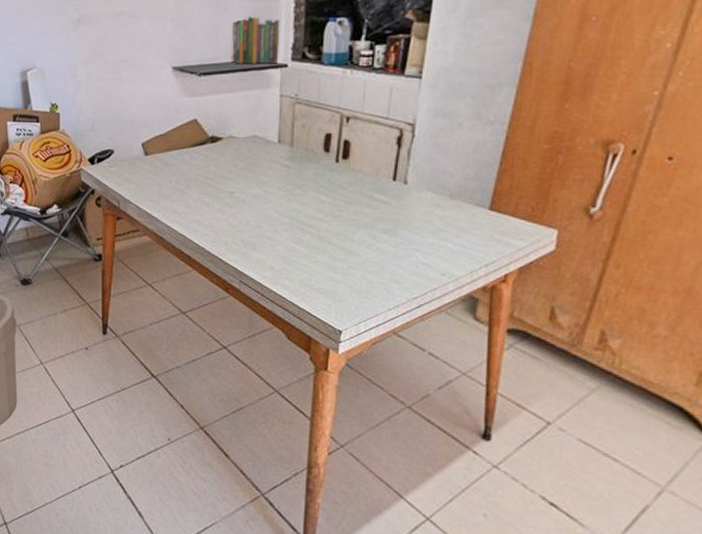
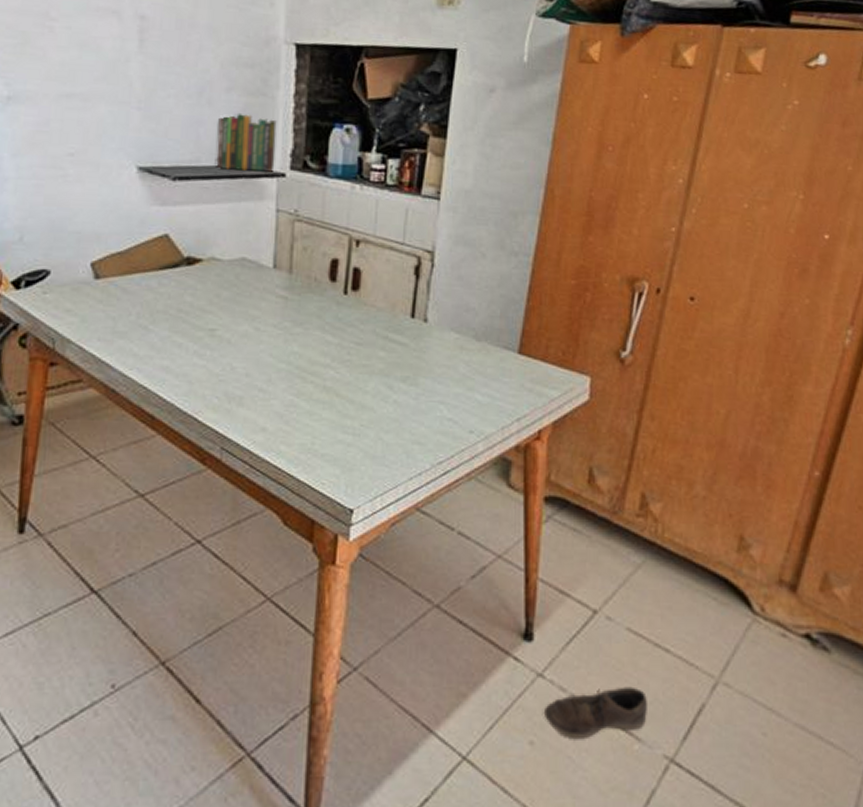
shoe: none [498,483,593,518] -> present [545,686,647,738]

